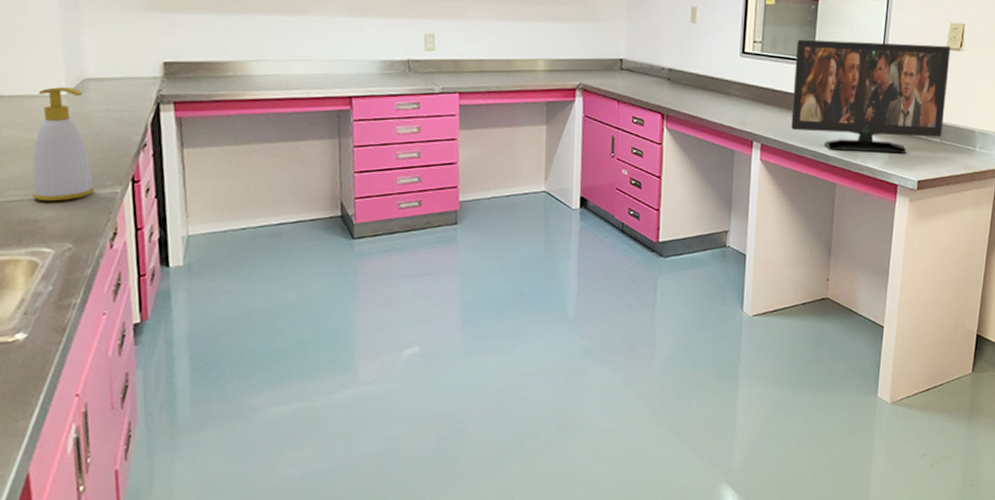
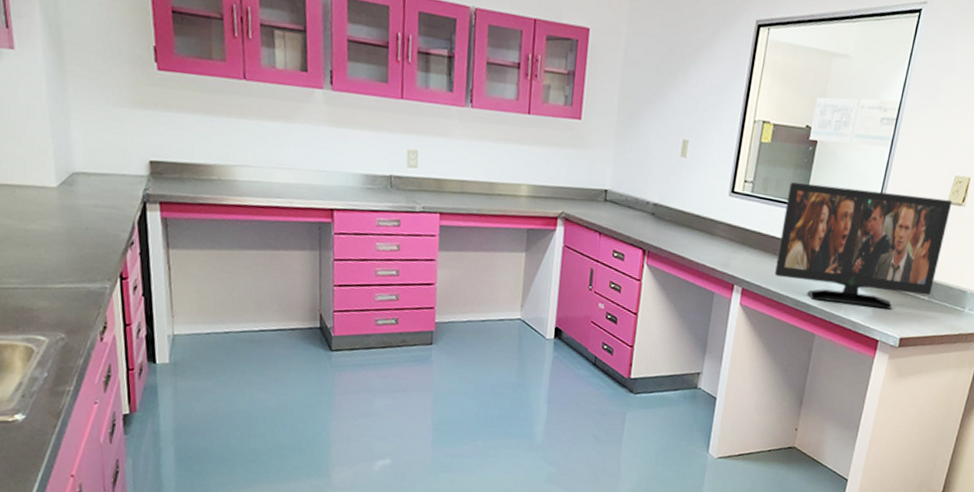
soap bottle: present [32,86,94,202] -> none [26,178,84,292]

